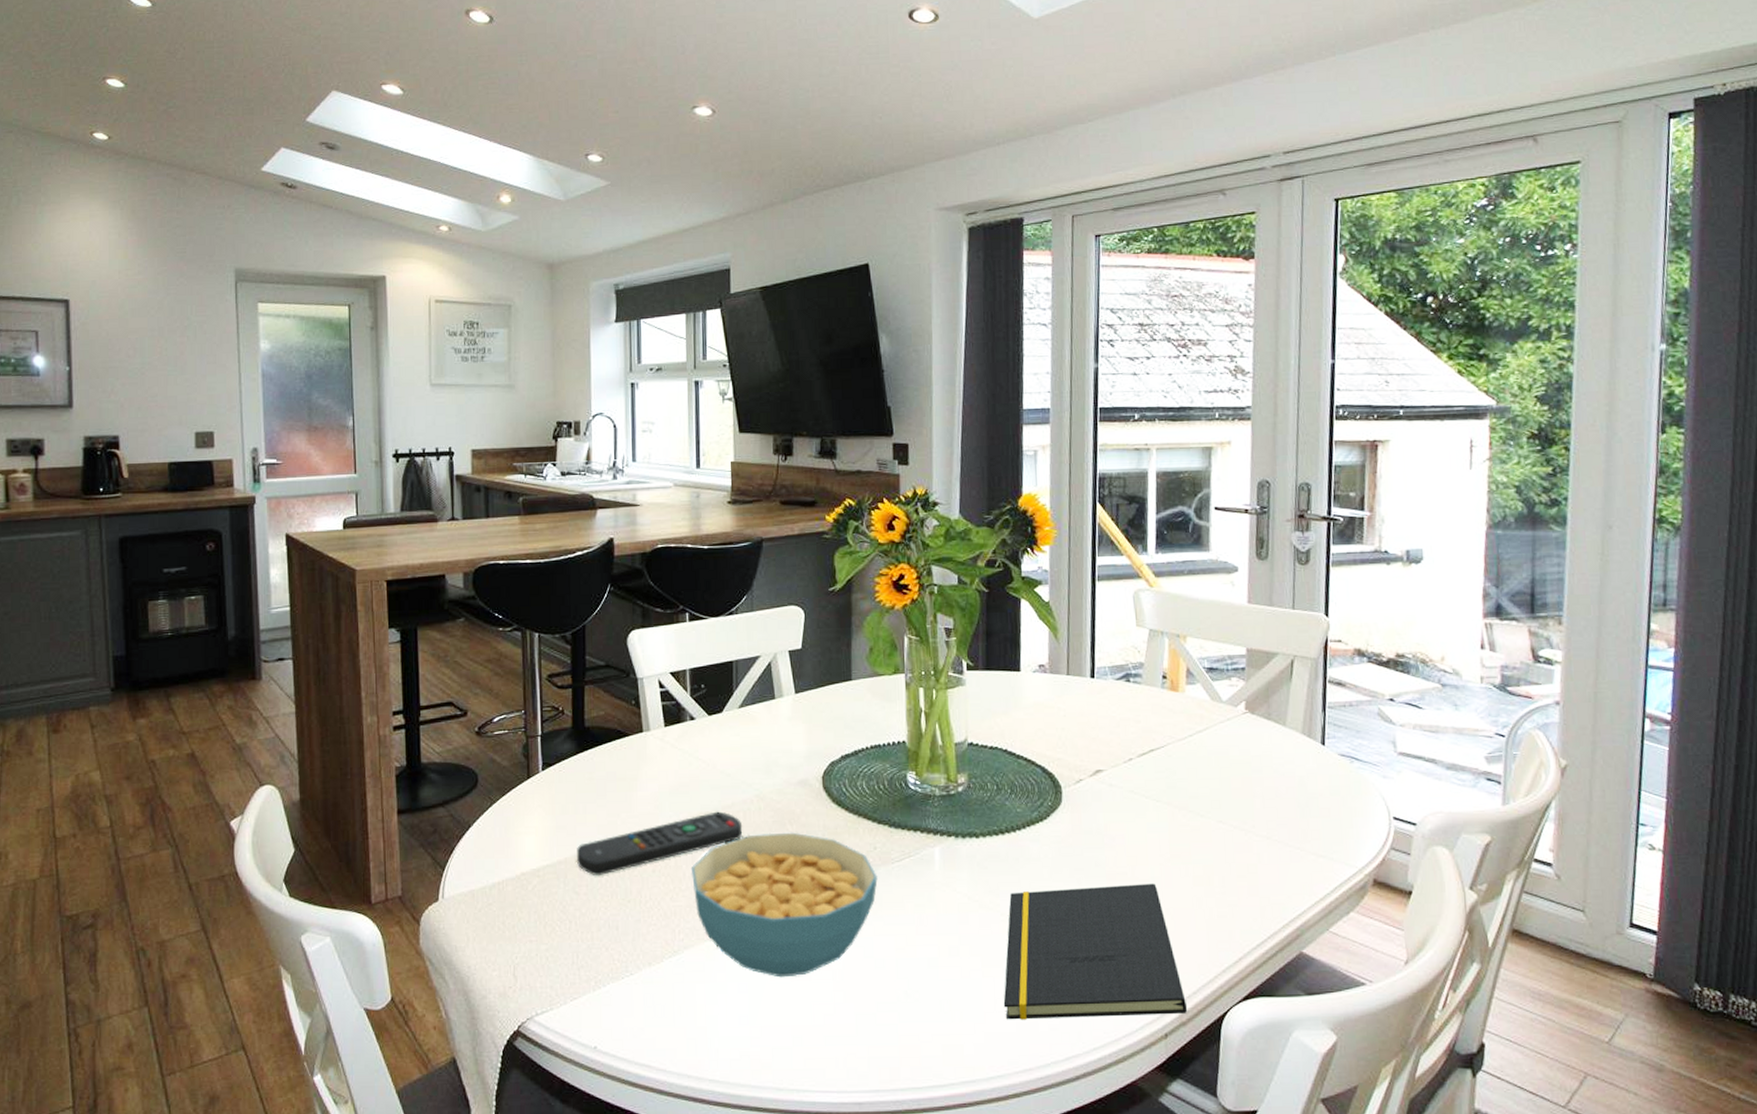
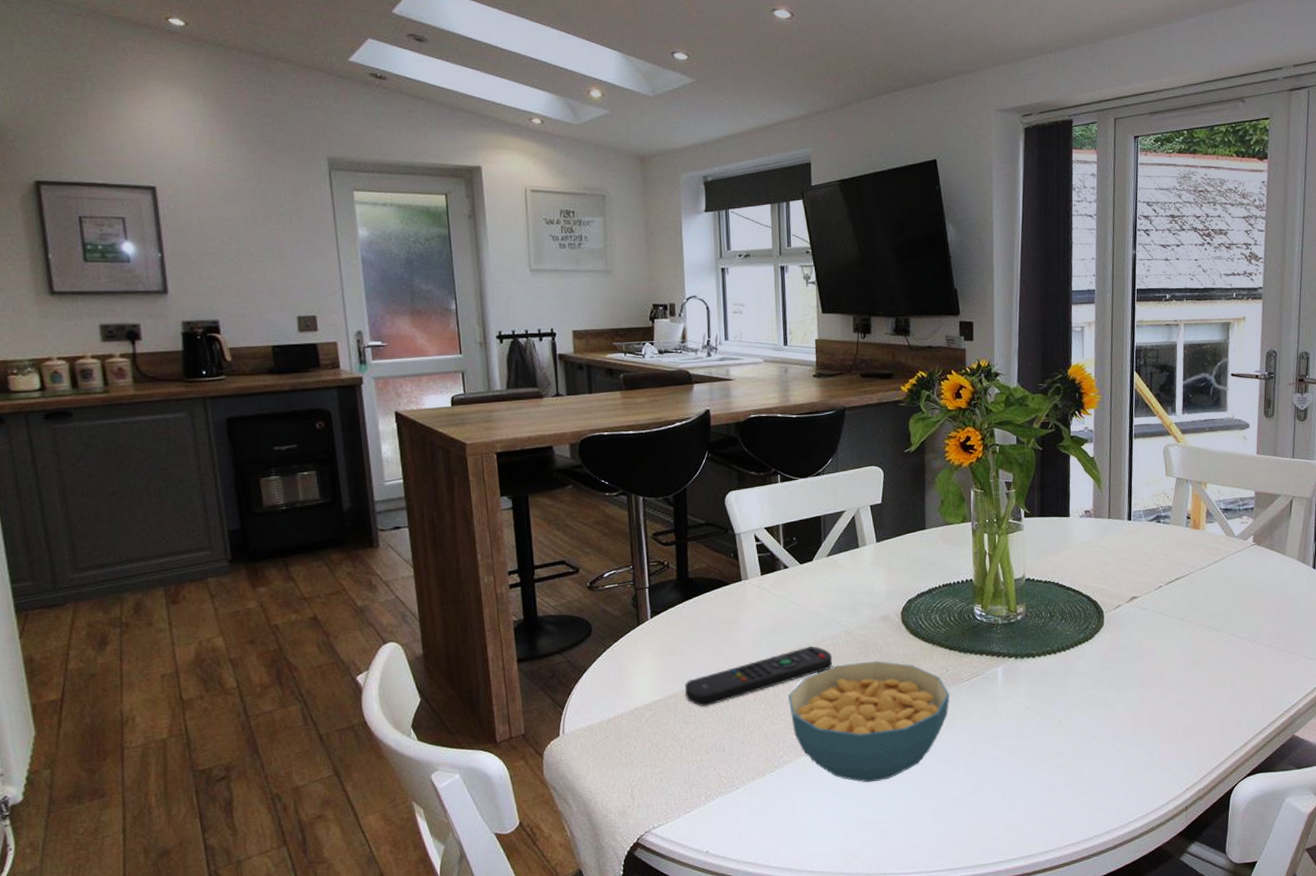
notepad: present [1003,883,1188,1020] -> none [1055,687,1204,805]

